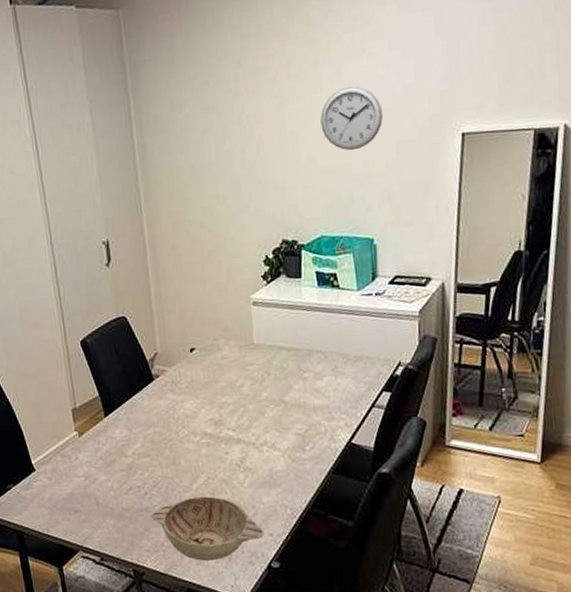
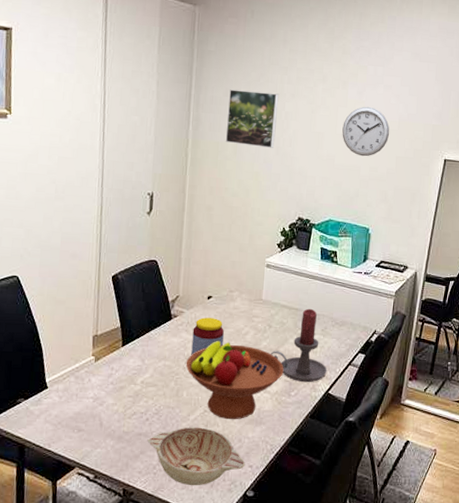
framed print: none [175,94,240,166] -> present [225,89,279,148]
fruit bowl: none [177,397,293,485] -> present [185,340,284,420]
jar: none [179,372,217,417] -> present [191,317,224,355]
candle holder: none [273,346,346,434] -> present [270,308,327,383]

